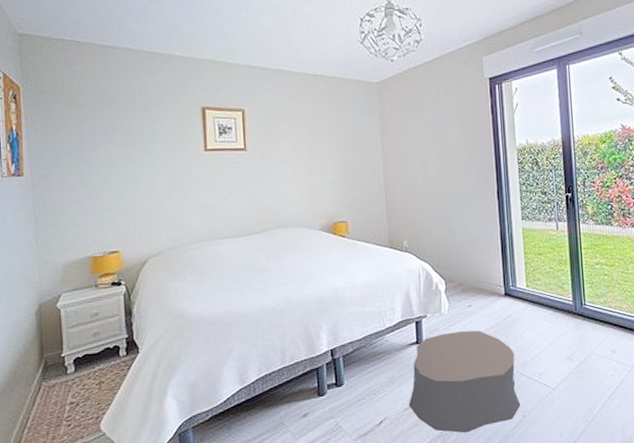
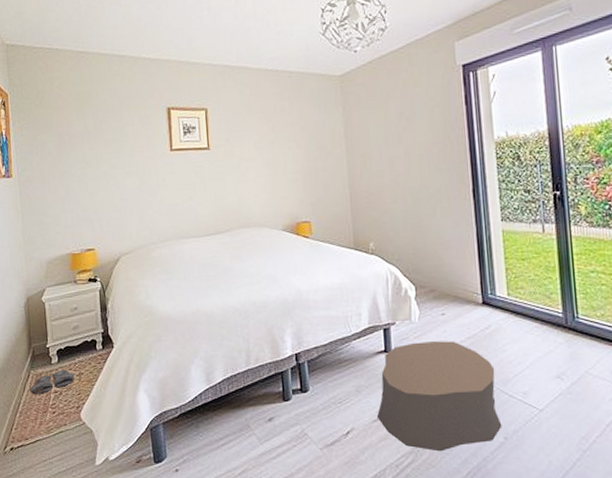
slippers: none [41,379,94,409] -> present [30,369,74,395]

